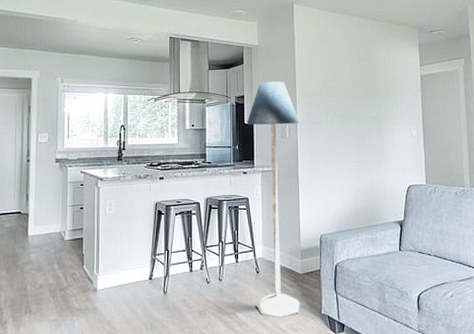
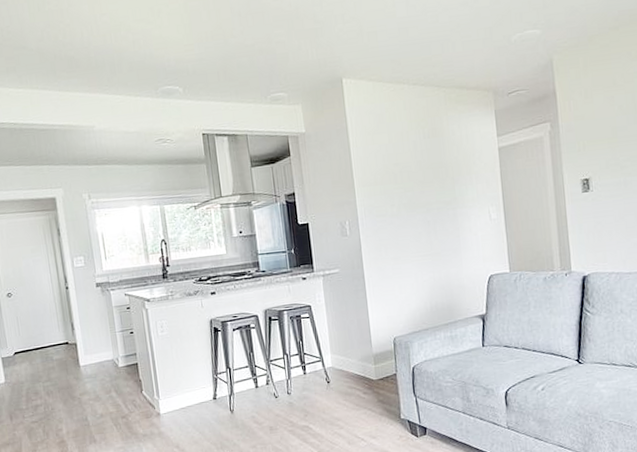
floor lamp: present [247,81,301,318] -> none [300,171,378,427]

